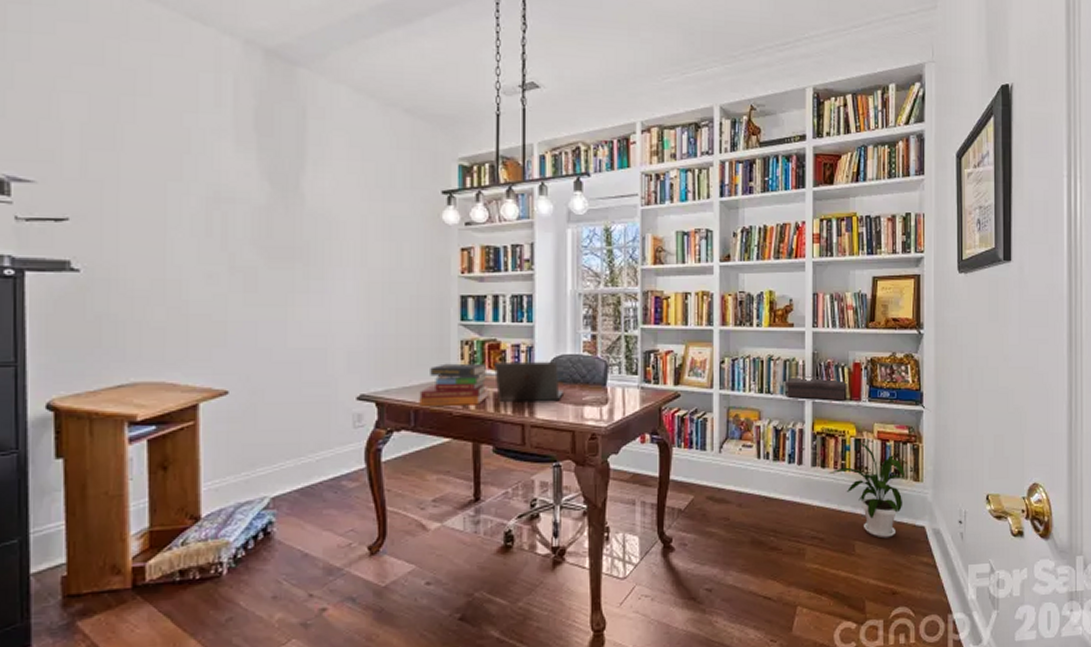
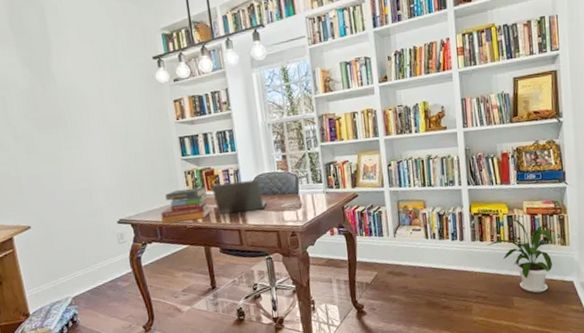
decorative box: present [785,376,847,401] -> none [444,167,498,188]

